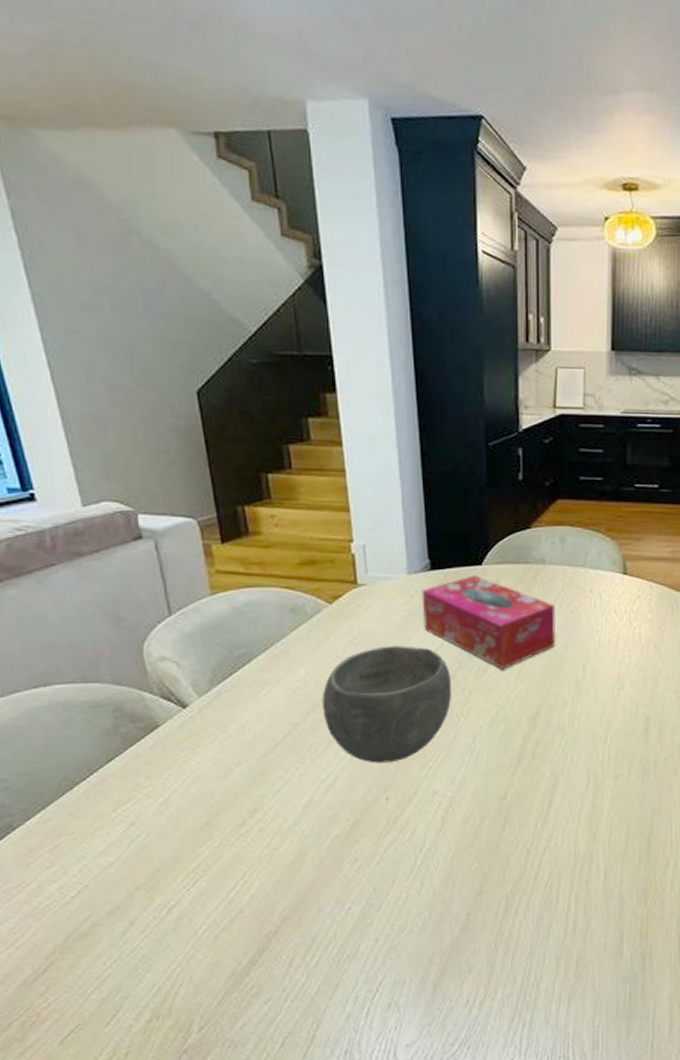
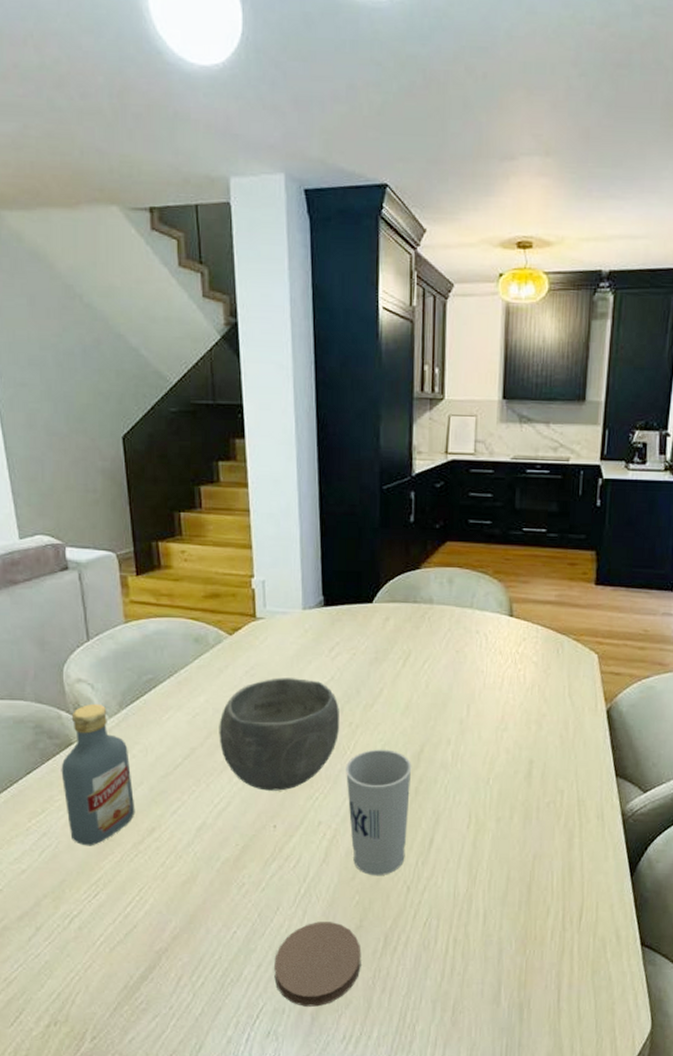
vodka: none [147,682,234,833] -> present [61,703,135,846]
coaster: none [392,890,483,976] -> present [274,922,361,1007]
tissue box: present [421,575,557,670] -> none [314,612,442,706]
cup: none [460,714,528,842] -> present [346,749,412,876]

